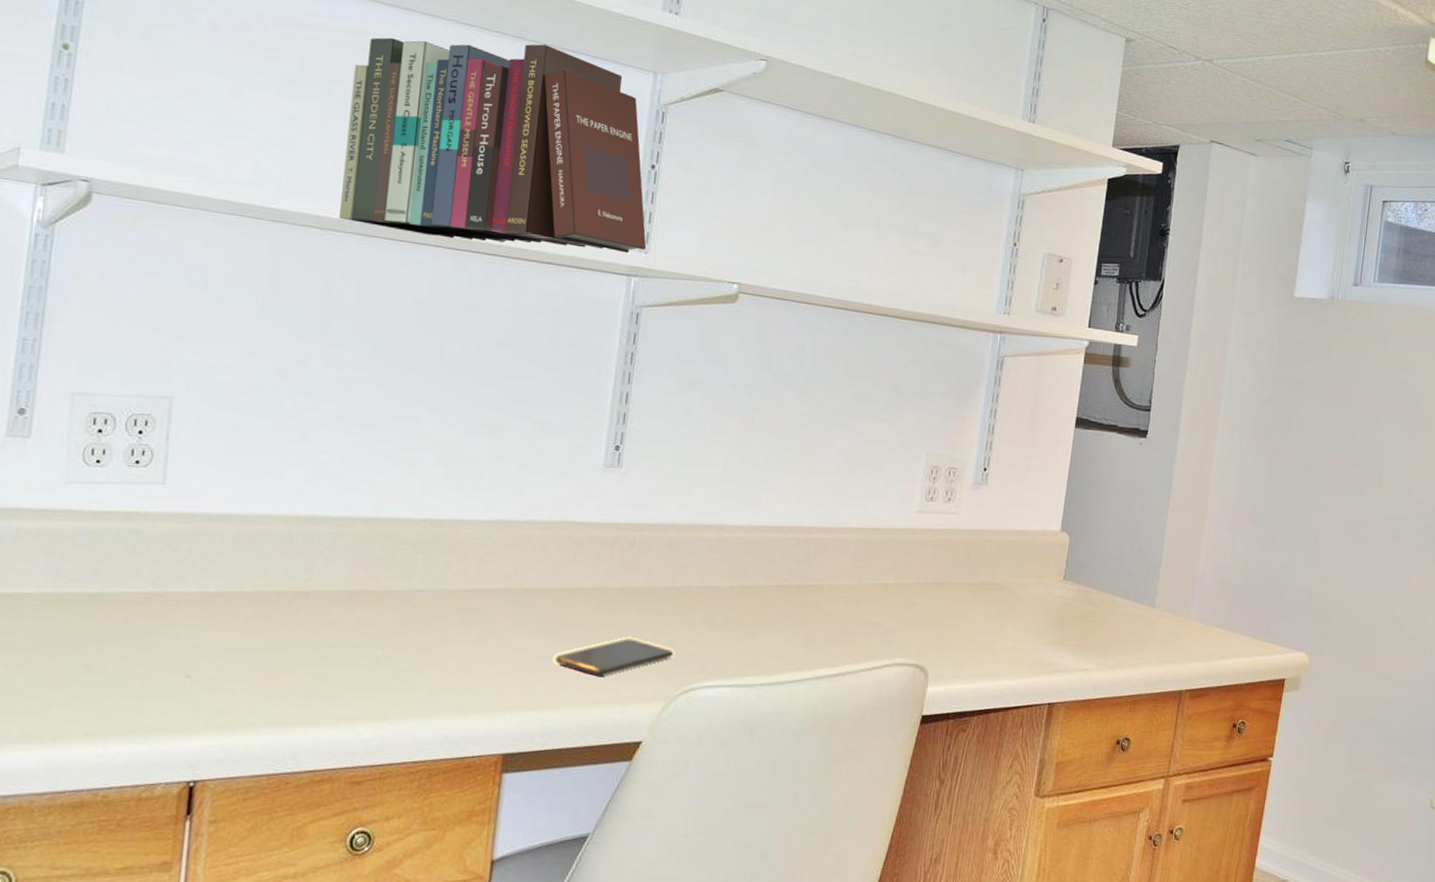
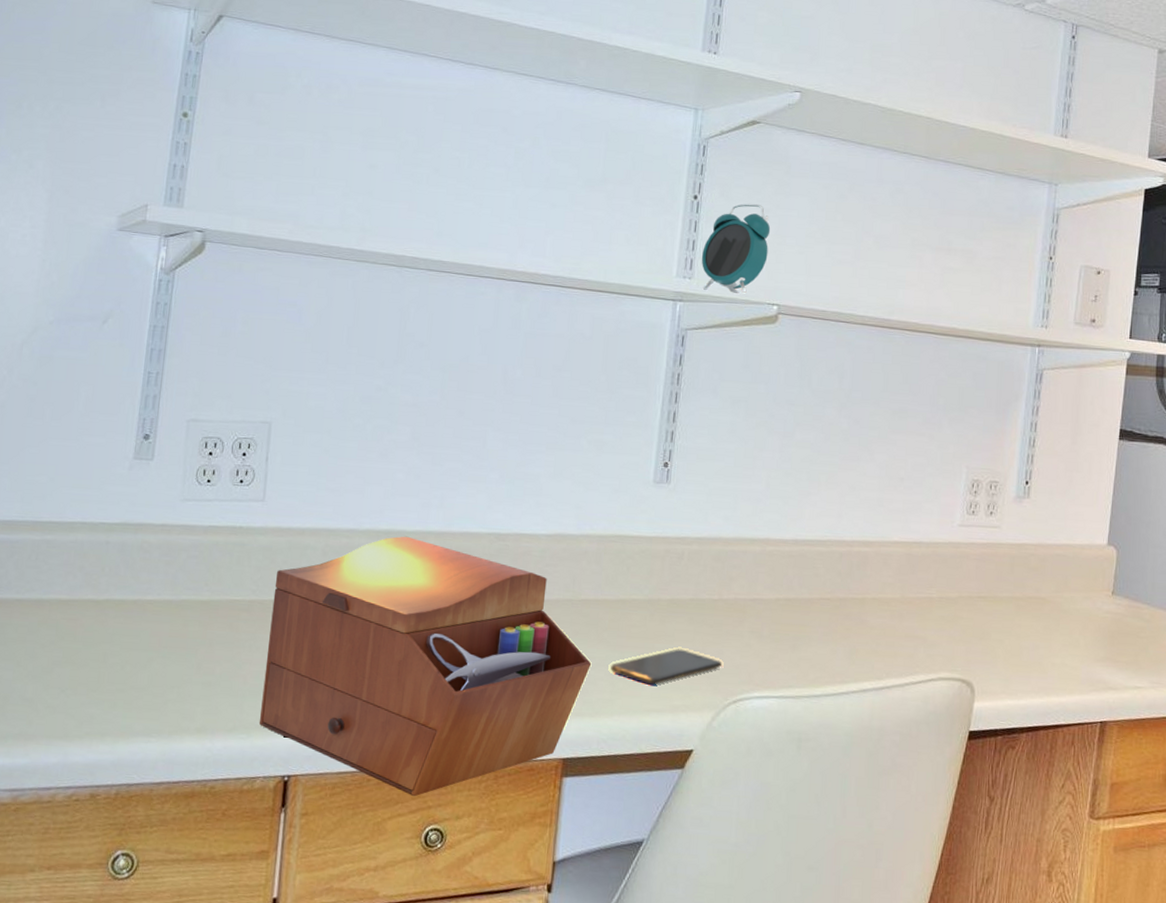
sewing box: none [159,522,535,799] -> present [259,536,592,797]
books: present [339,37,647,254] -> none [414,88,691,280]
alarm clock: none [658,175,732,271] -> present [701,203,771,295]

